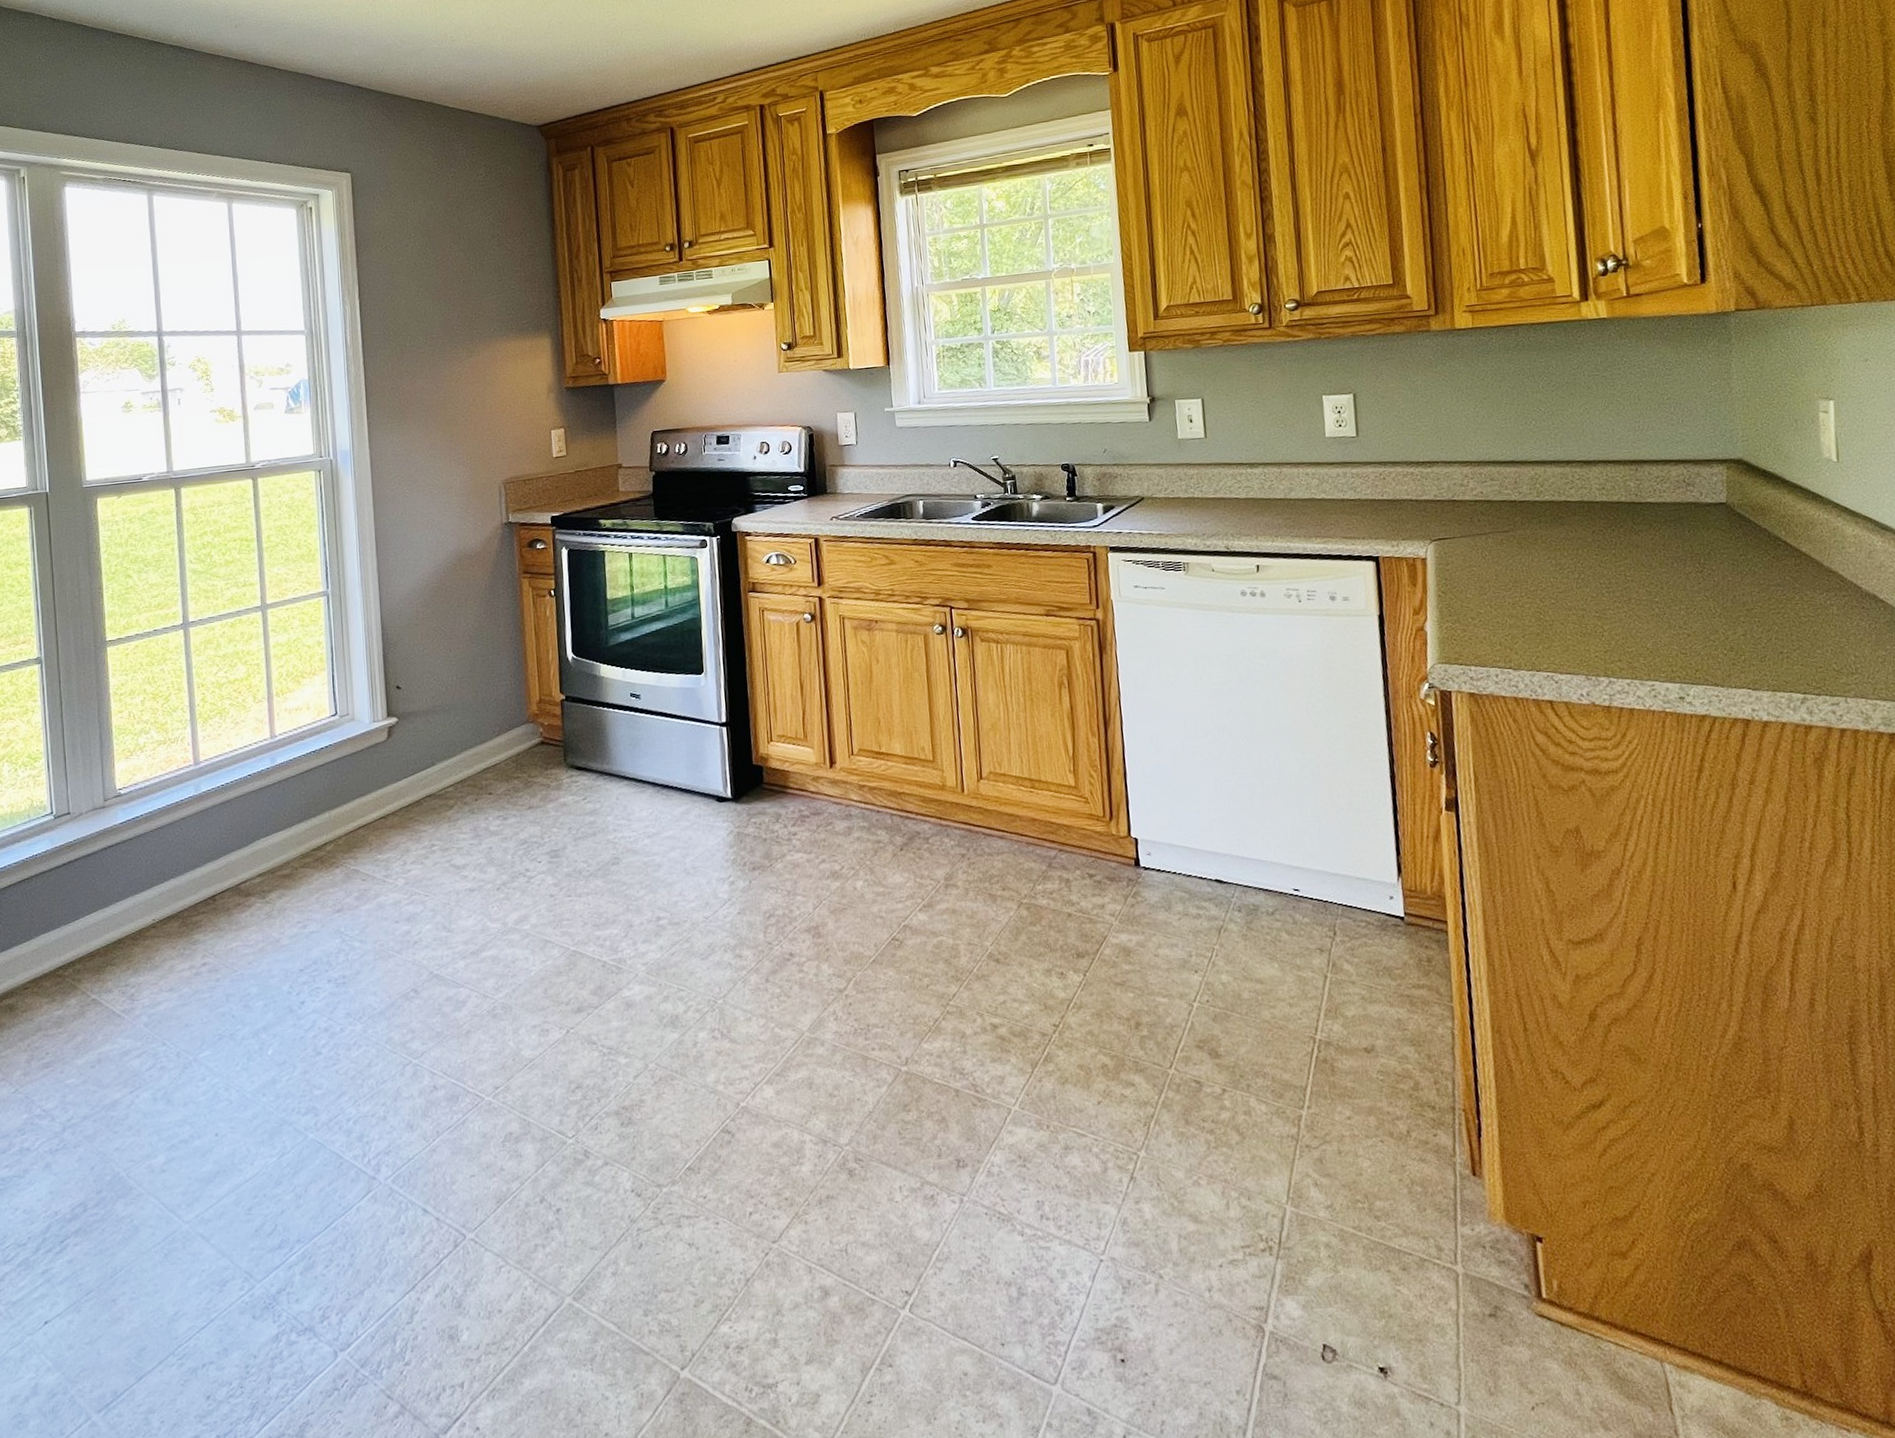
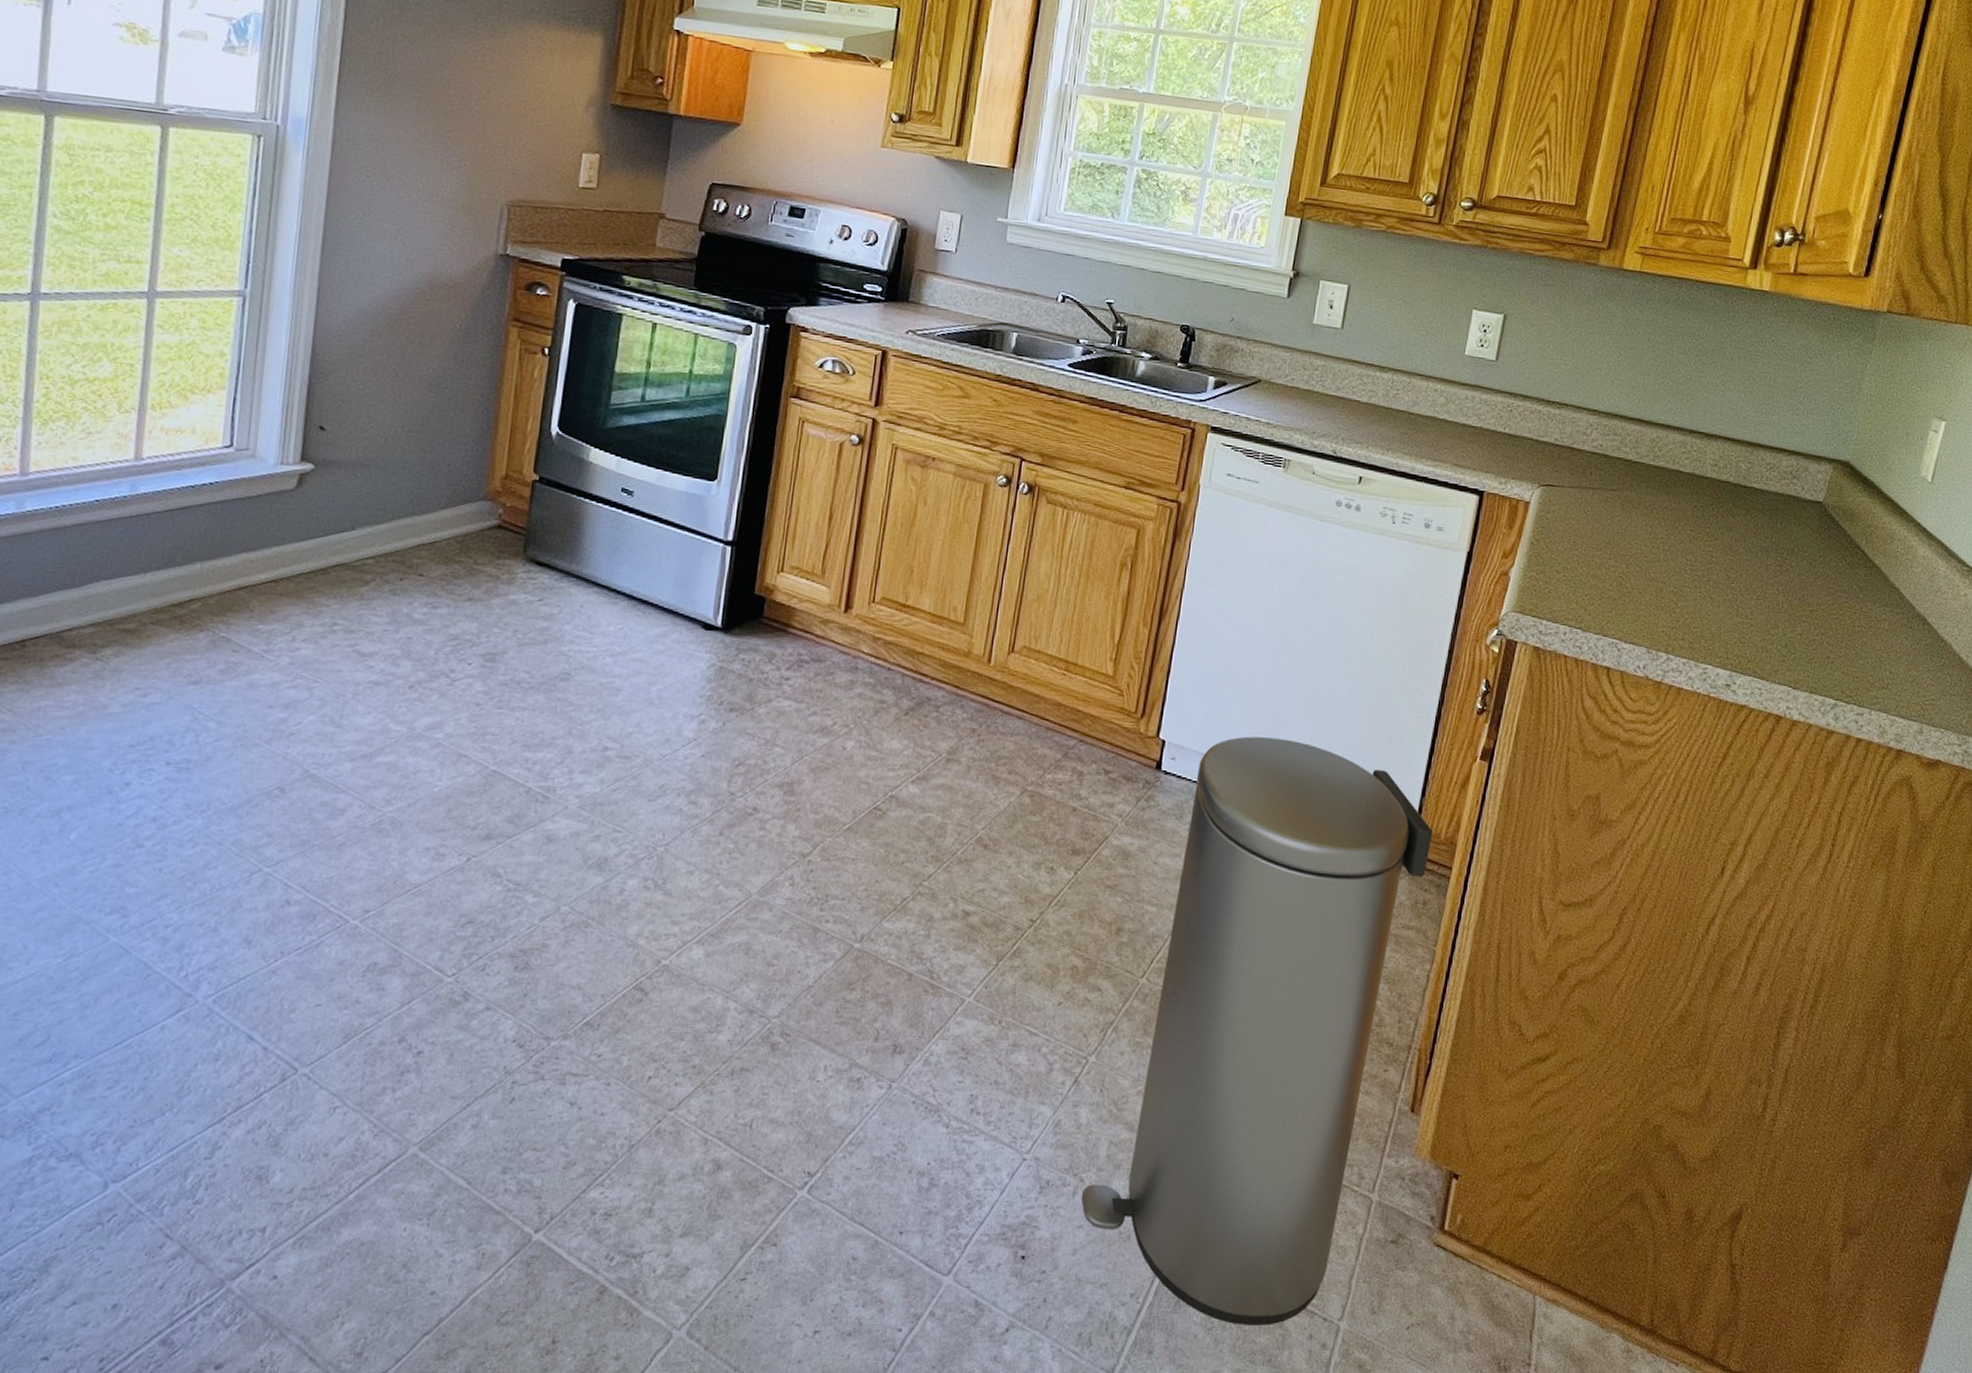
pedal bin: none [1164,819,1430,1417] -> present [1081,736,1433,1325]

